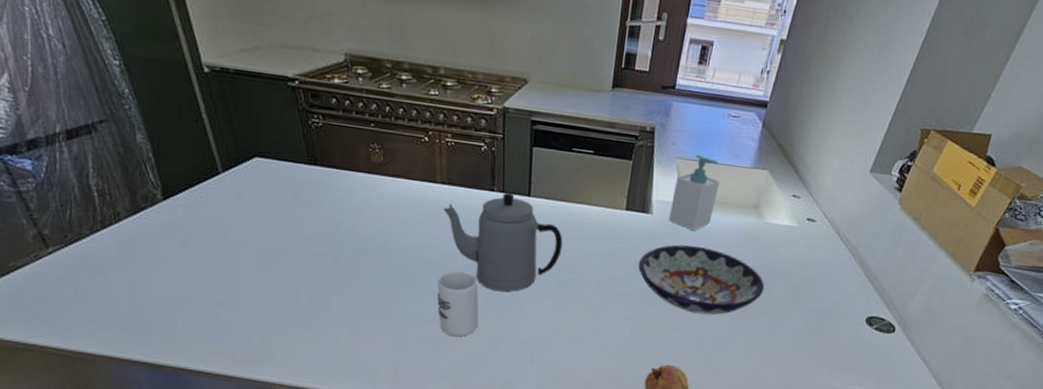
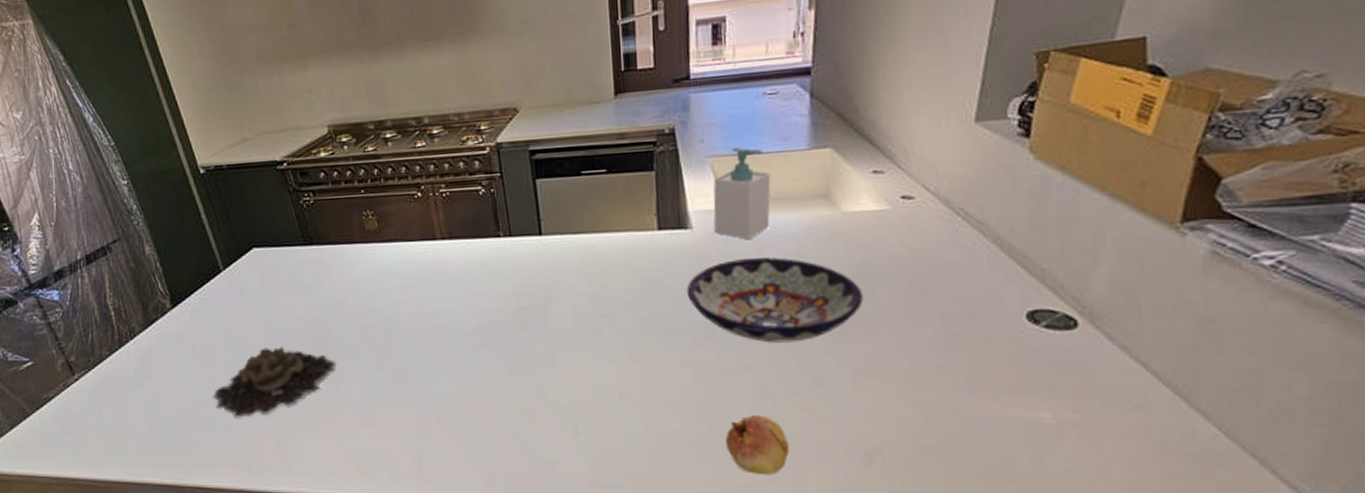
succulent plant: none [201,252,329,313] -> present [213,347,336,418]
cup: present [437,271,479,337] -> none [452,336,506,414]
teapot: present [443,193,563,293] -> none [447,236,589,352]

